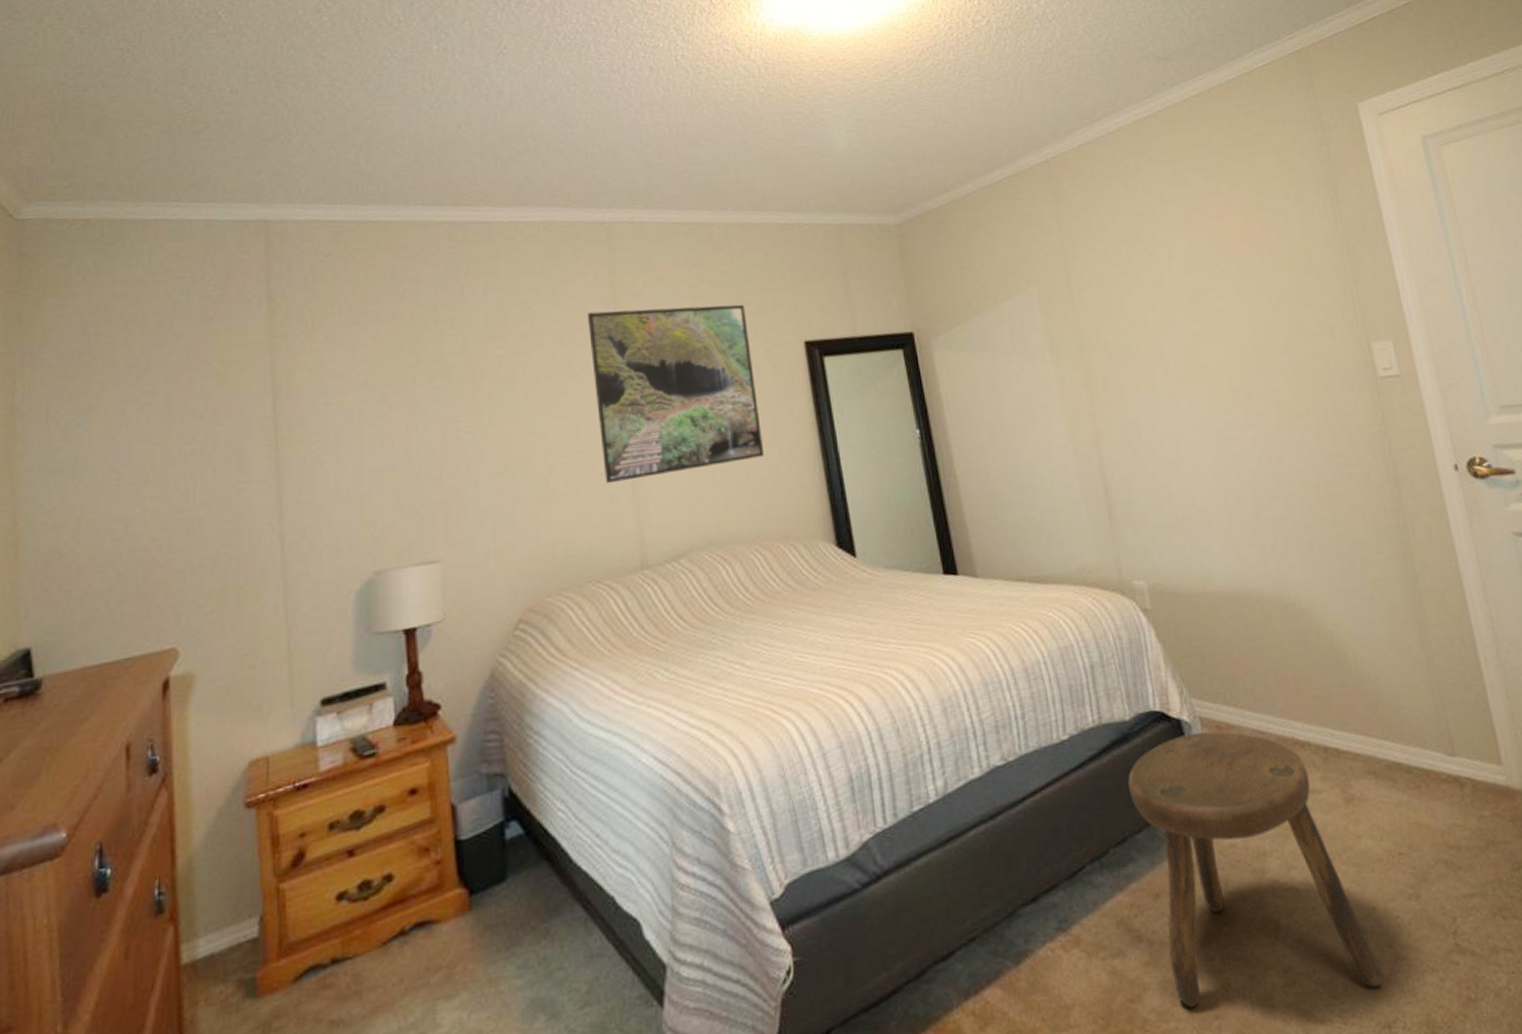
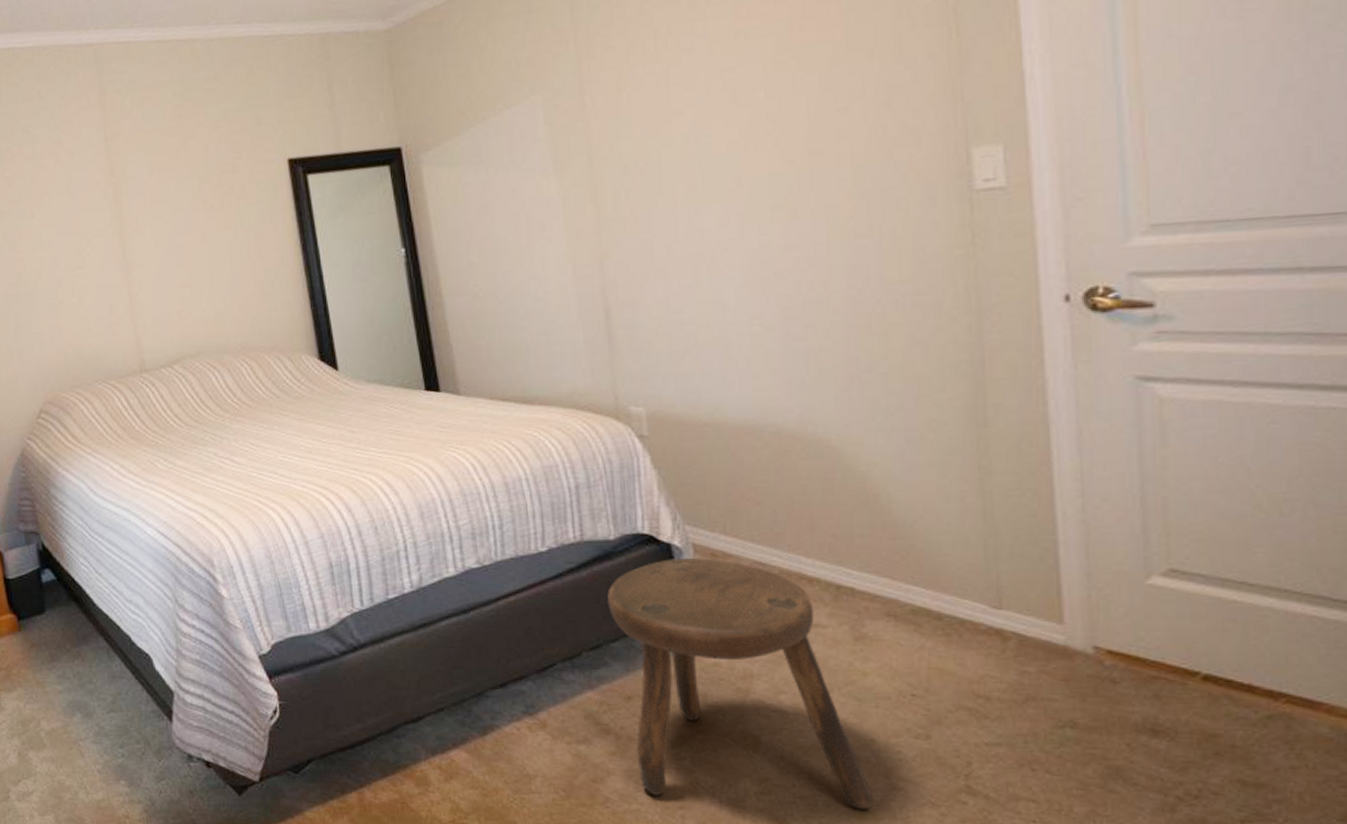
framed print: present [588,304,765,483] -> none [82,122,250,295]

